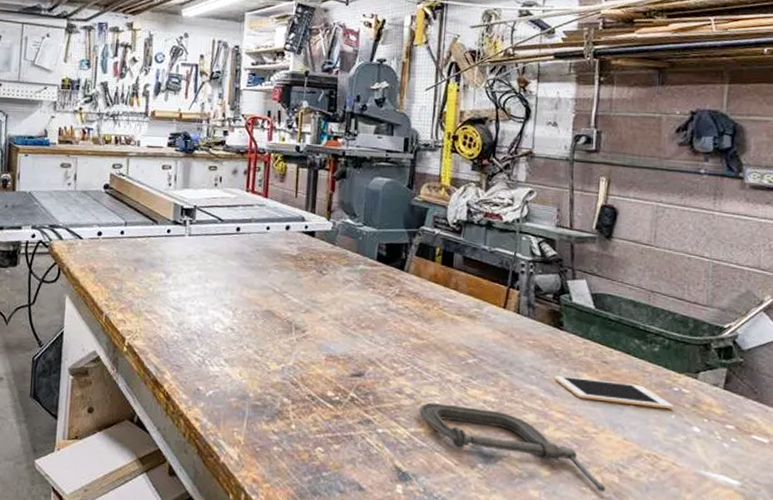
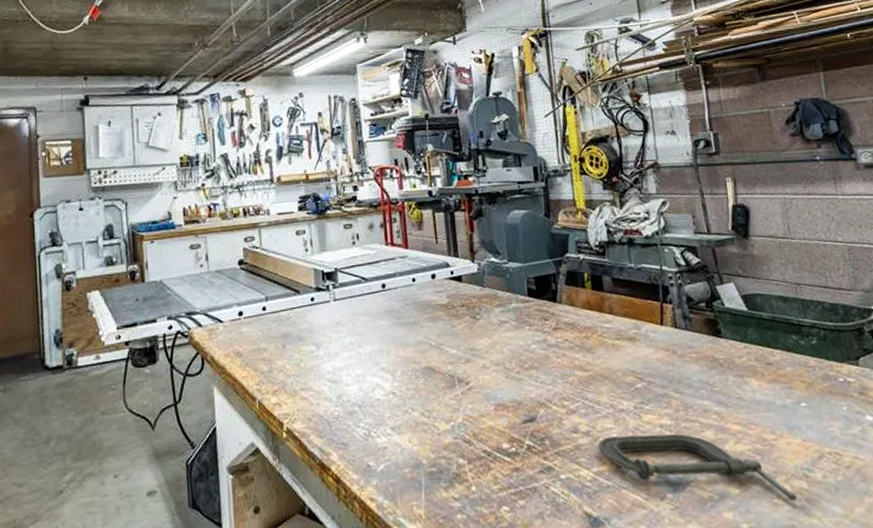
cell phone: present [554,375,674,410] -> none [723,381,844,406]

